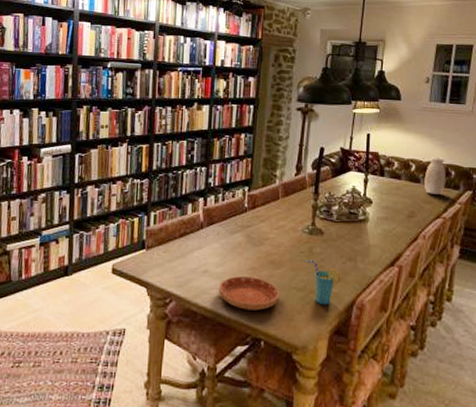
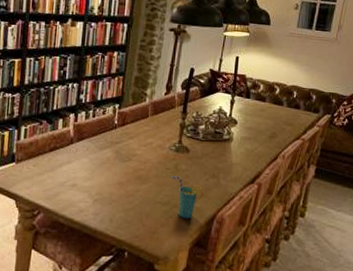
saucer: present [218,276,280,311] -> none [86,190,145,223]
vase: present [424,157,445,194] -> none [287,81,307,117]

